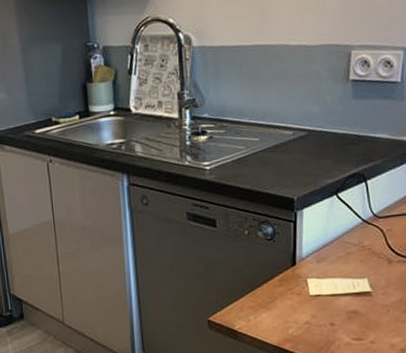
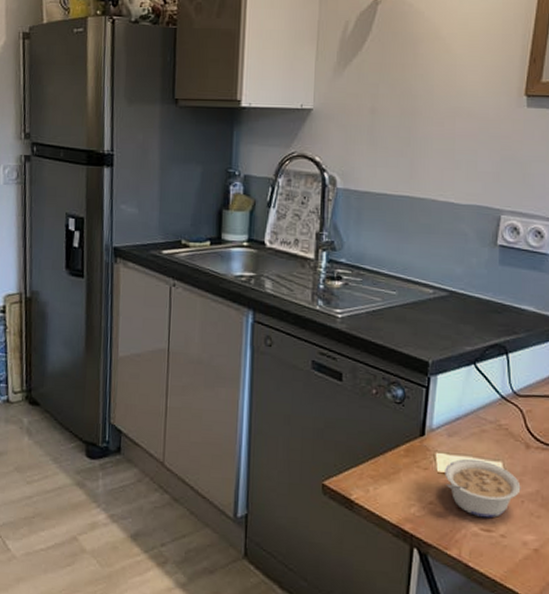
legume: none [316,279,386,329] -> present [445,458,521,519]

